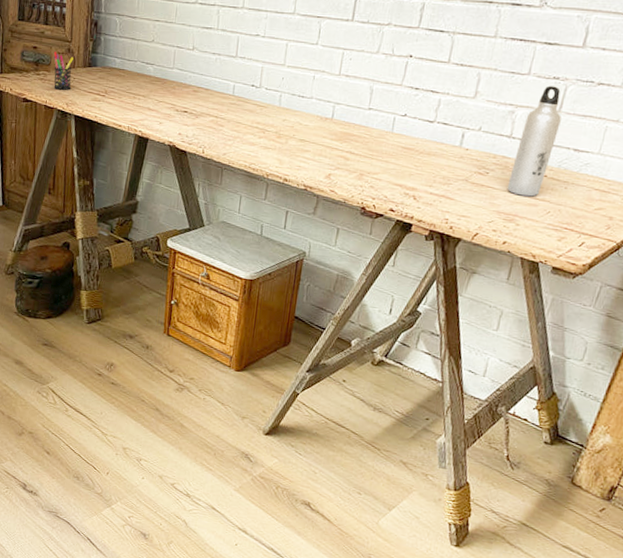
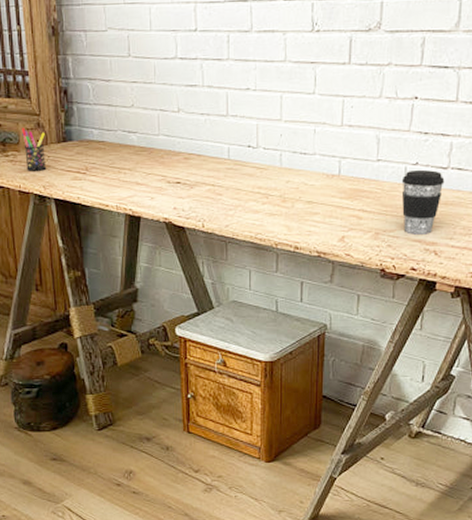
coffee cup: none [386,120,430,180] -> present [401,169,445,235]

